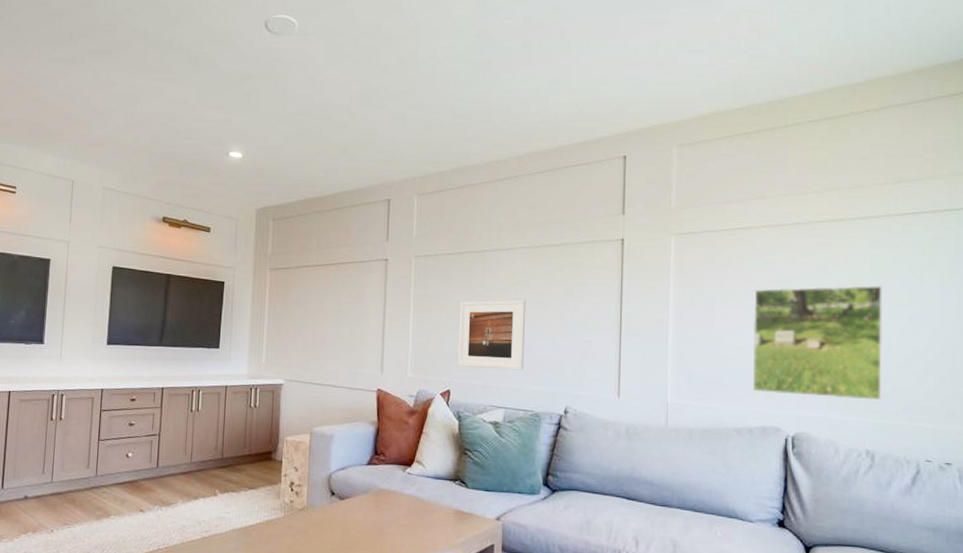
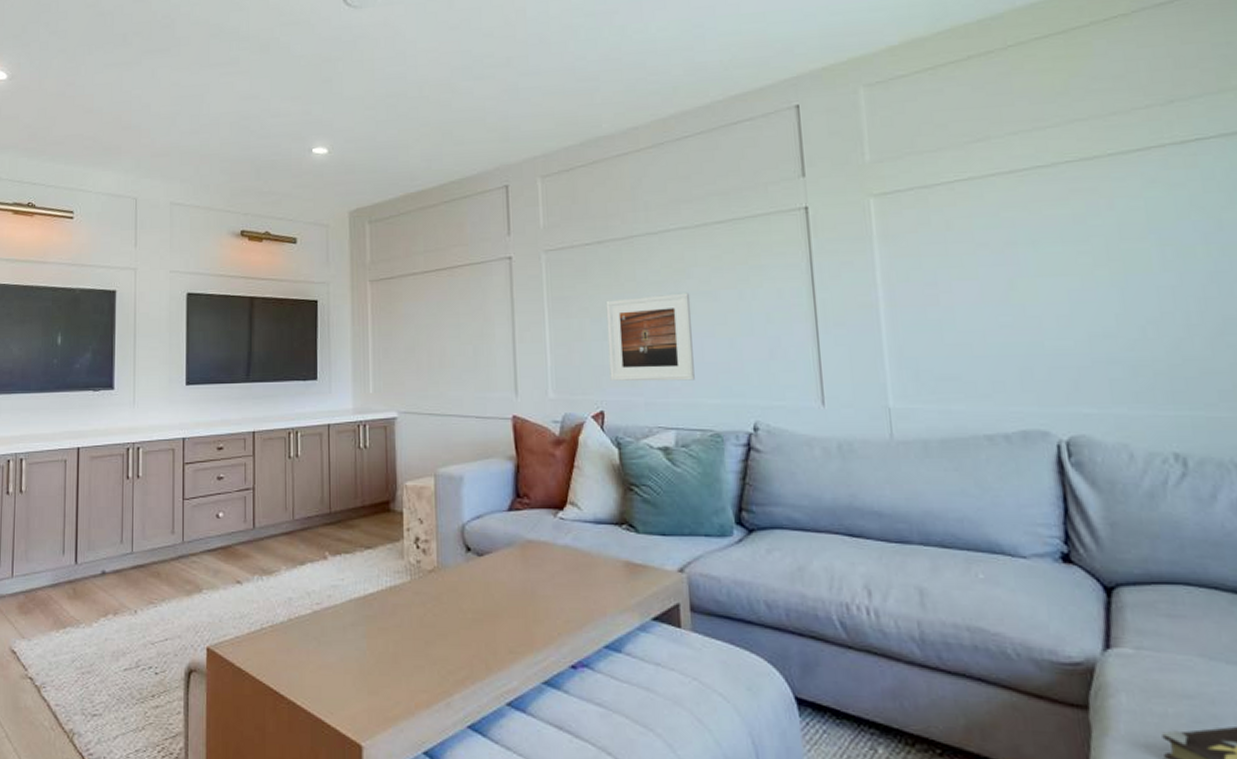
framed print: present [752,285,883,401] -> none [989,236,1187,388]

